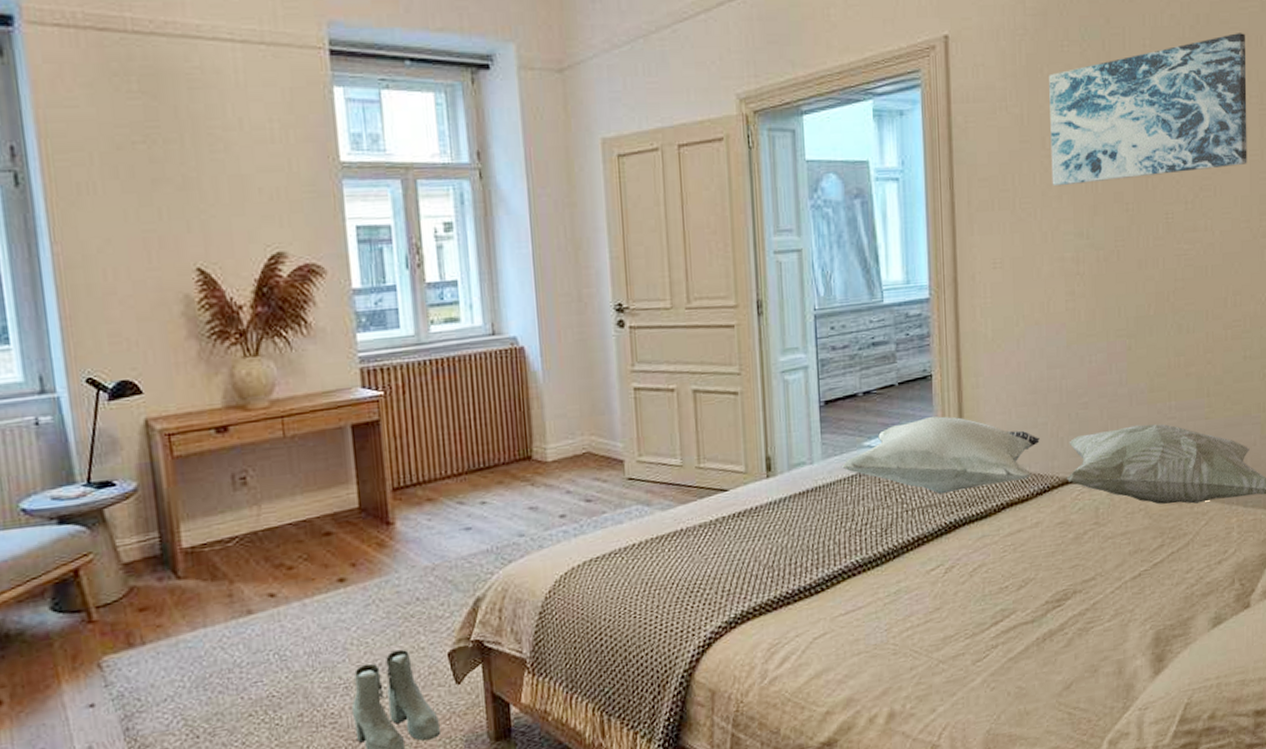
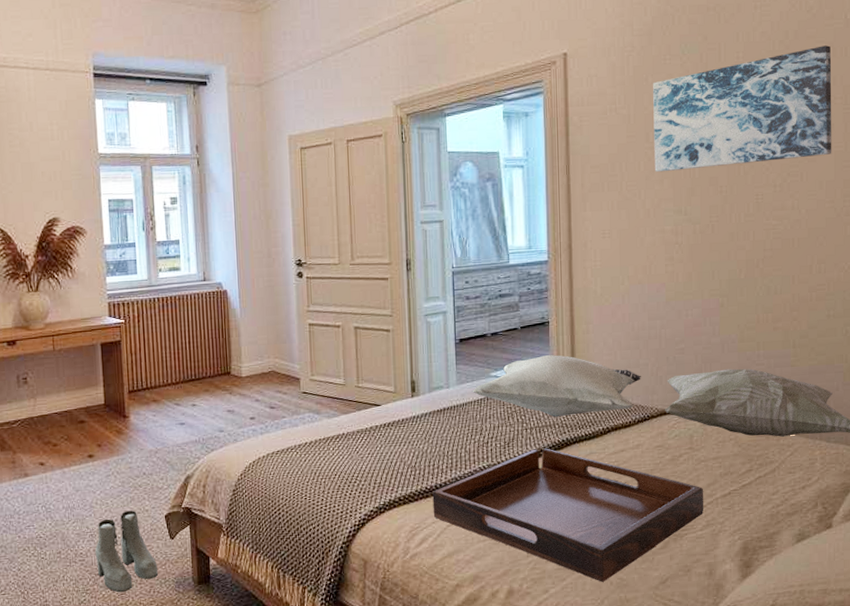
serving tray: none [795,533,1112,693] -> present [432,448,704,582]

